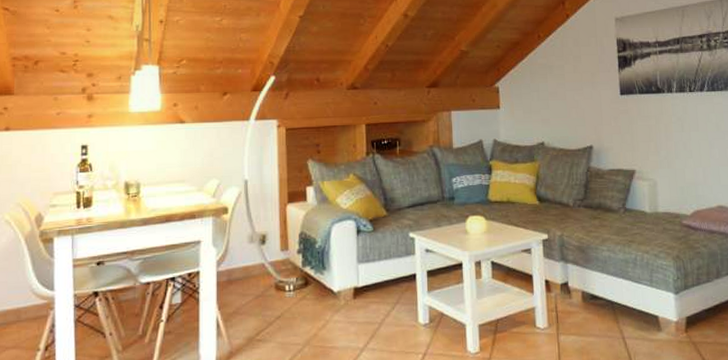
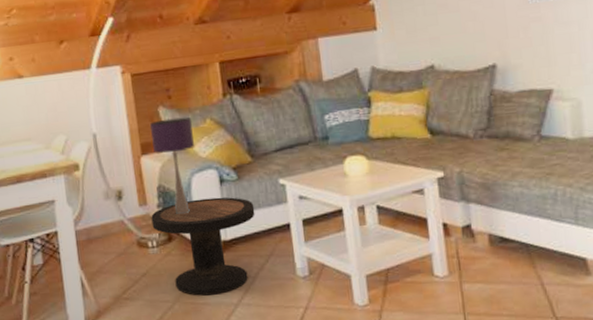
side table: none [291,246,386,339] -> present [151,197,255,295]
table lamp: none [298,171,338,261] -> present [149,117,195,215]

